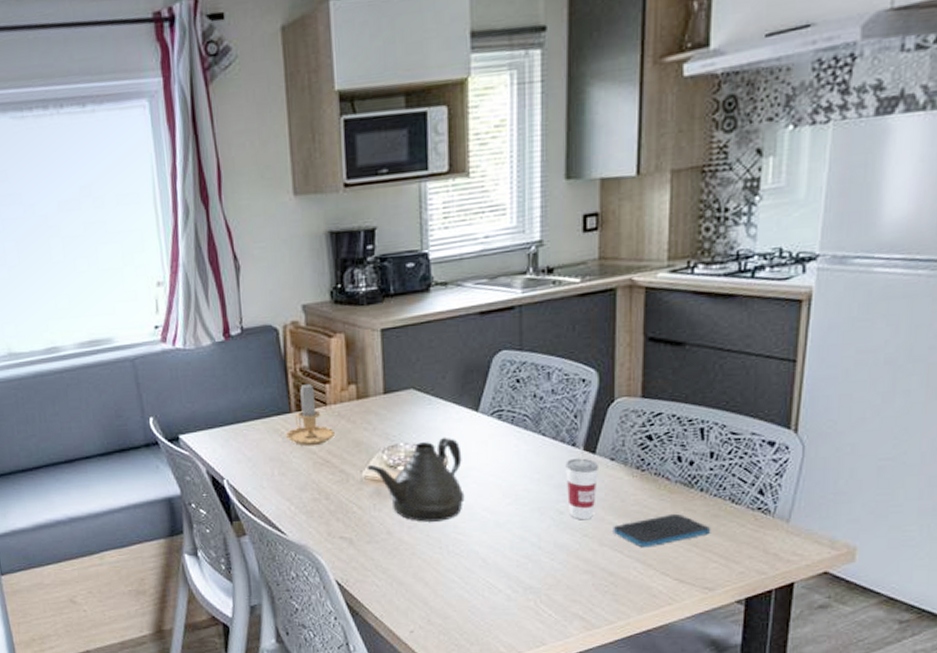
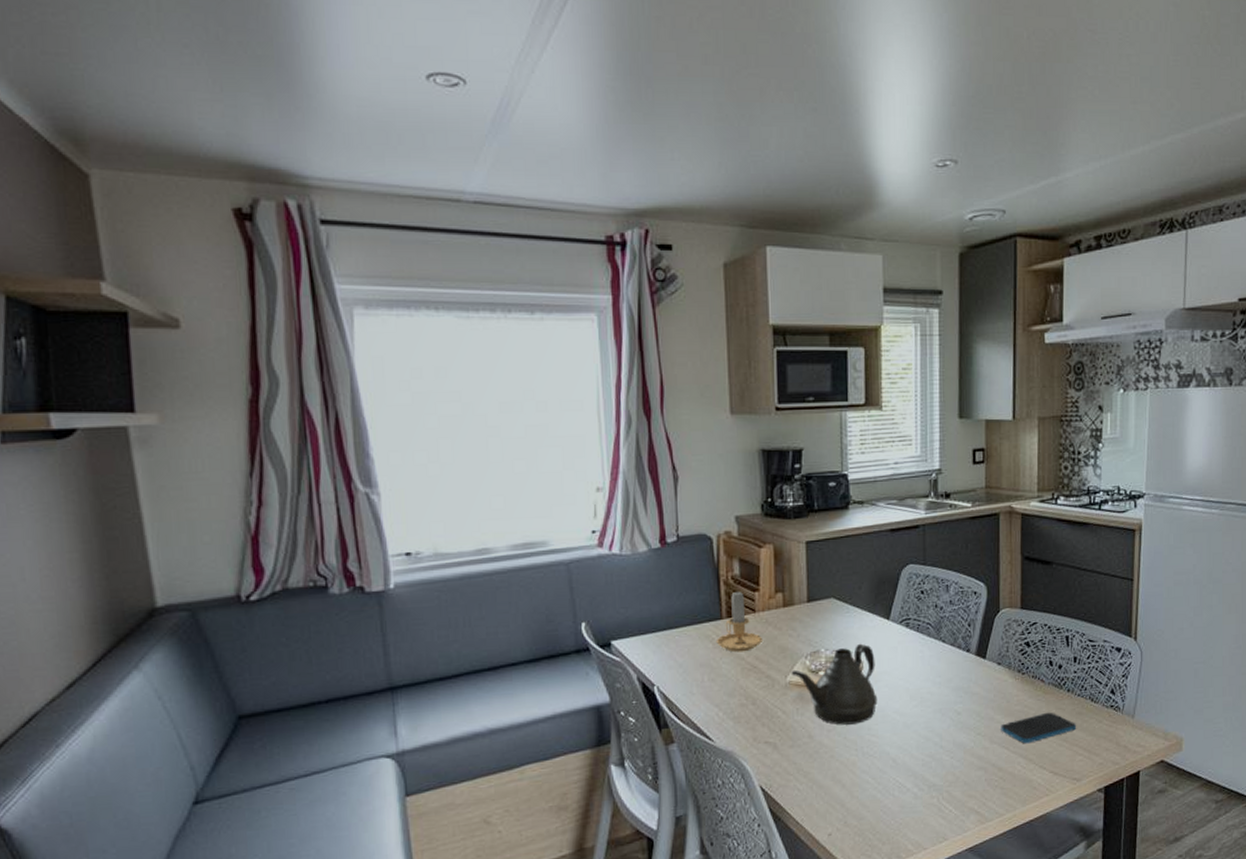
cup: present [565,446,598,520] -> none [962,652,988,720]

